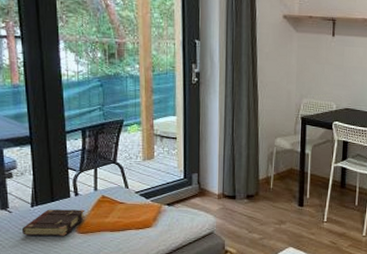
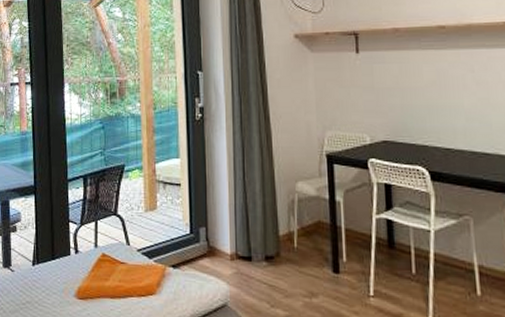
book: present [23,209,85,236] -> none [23,268,85,301]

